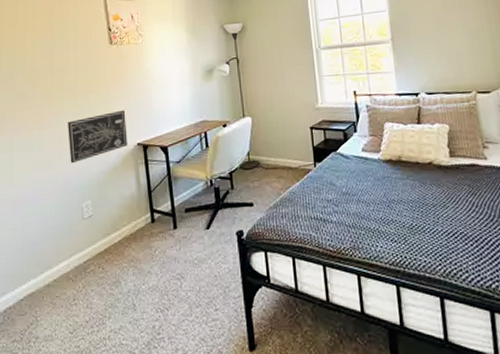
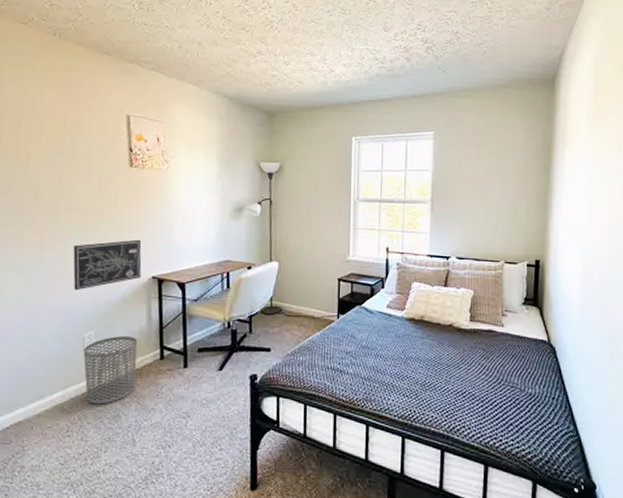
waste bin: none [82,202,131,271] -> present [83,336,138,404]

